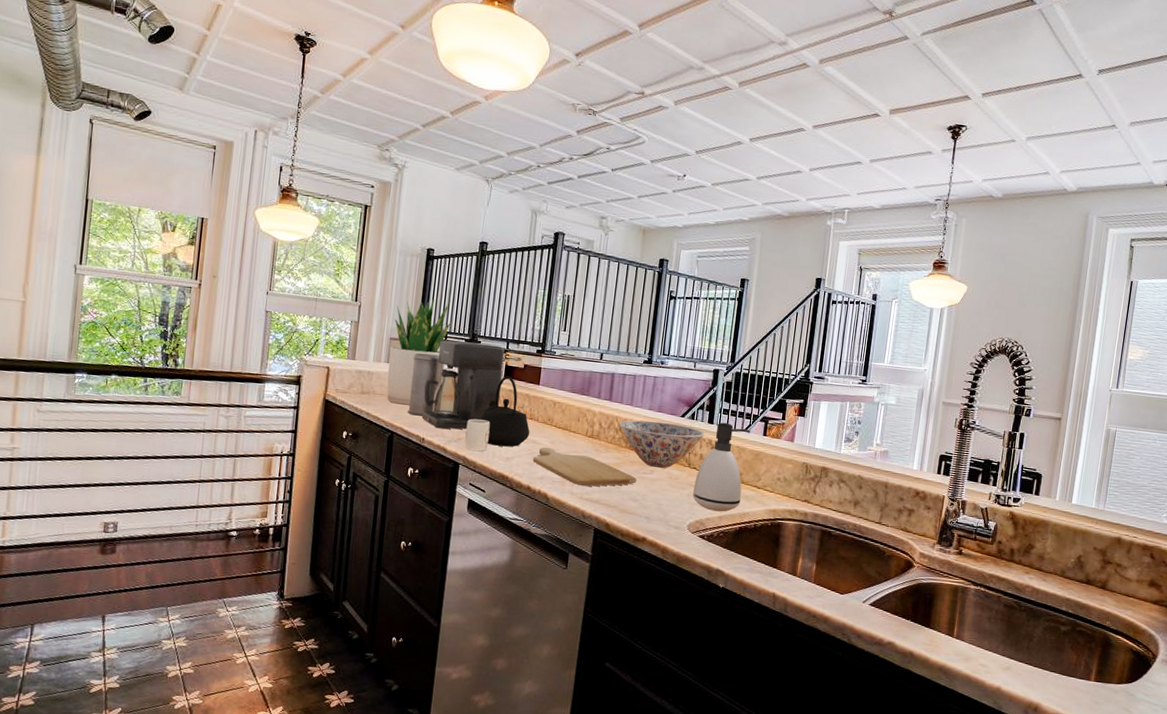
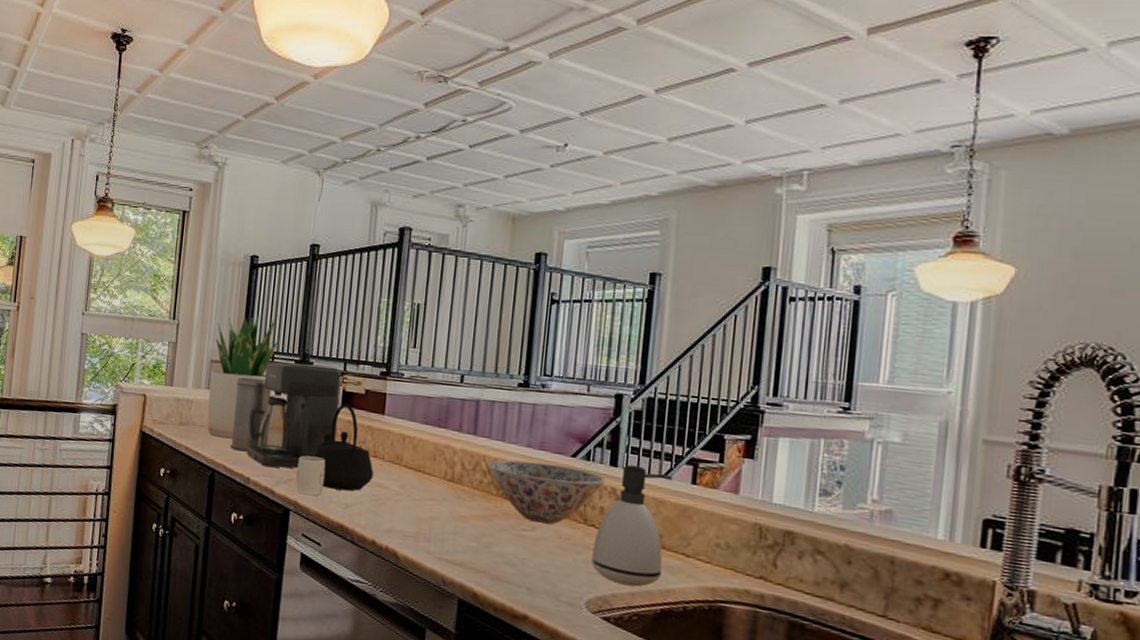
chopping board: present [533,447,637,487] -> none [378,492,513,545]

